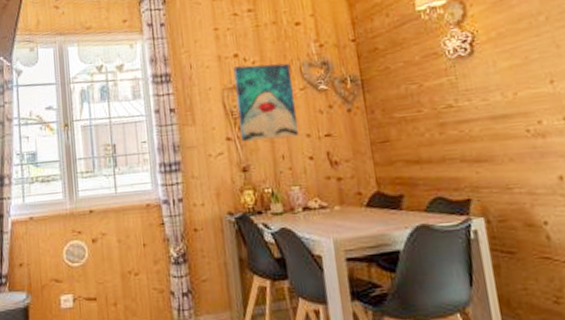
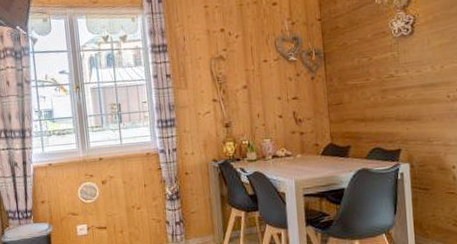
wall art: present [233,63,300,142] -> none [220,37,272,103]

